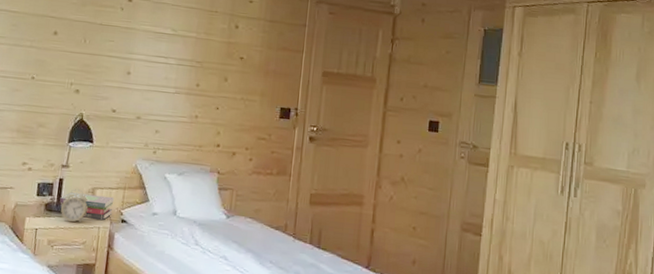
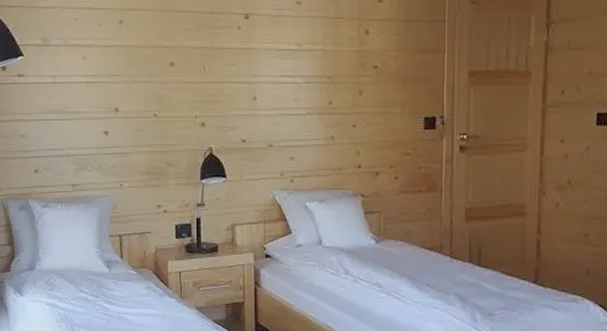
books: present [60,192,115,220] -> none [200,231,256,256]
alarm clock: present [61,189,88,222] -> none [202,227,229,261]

